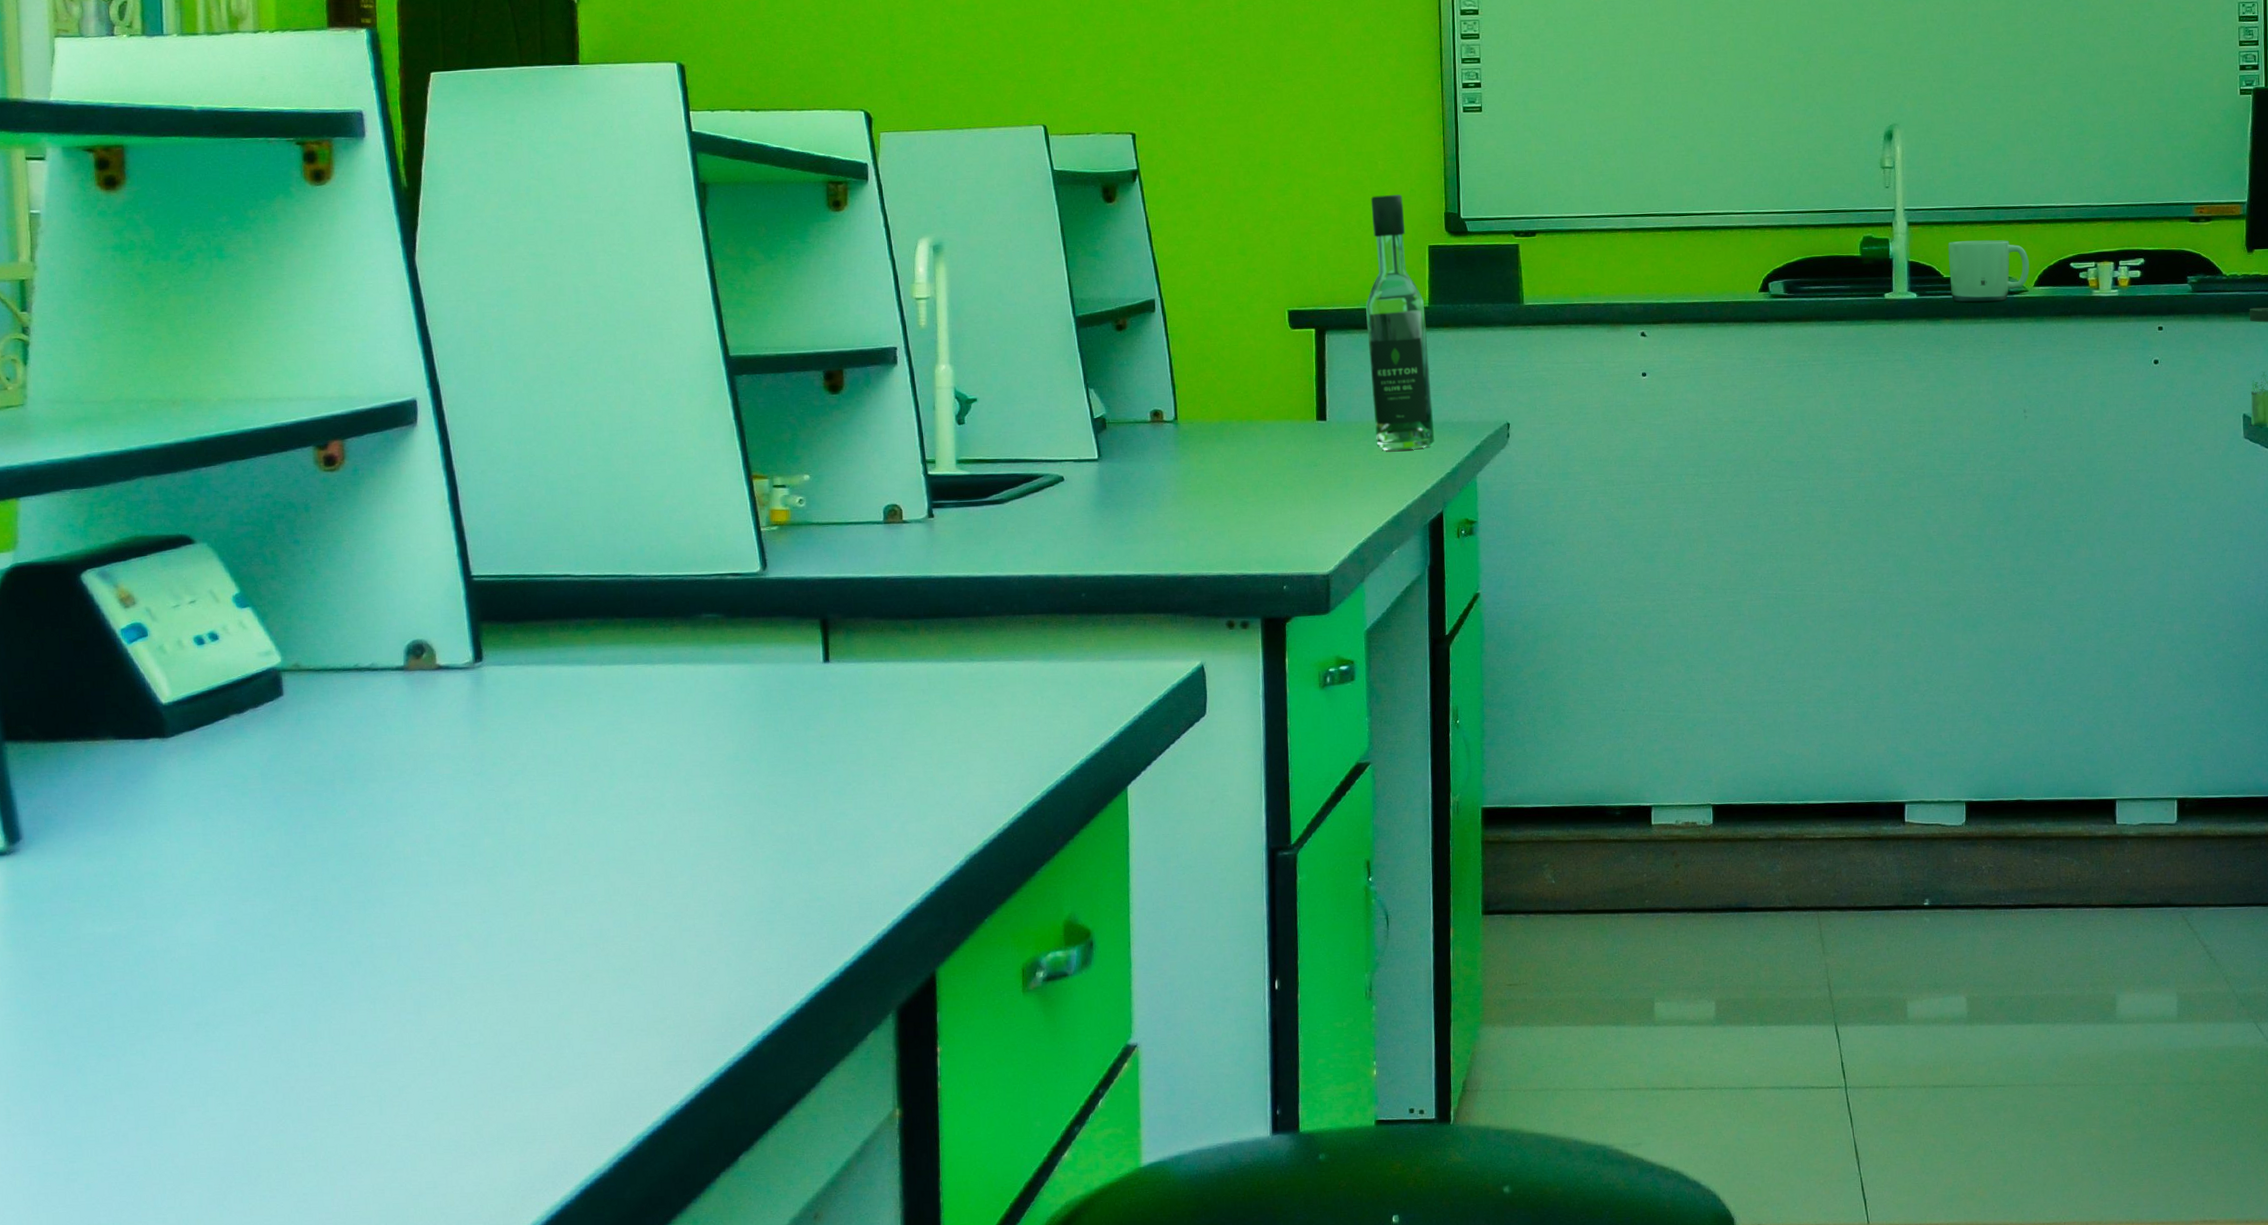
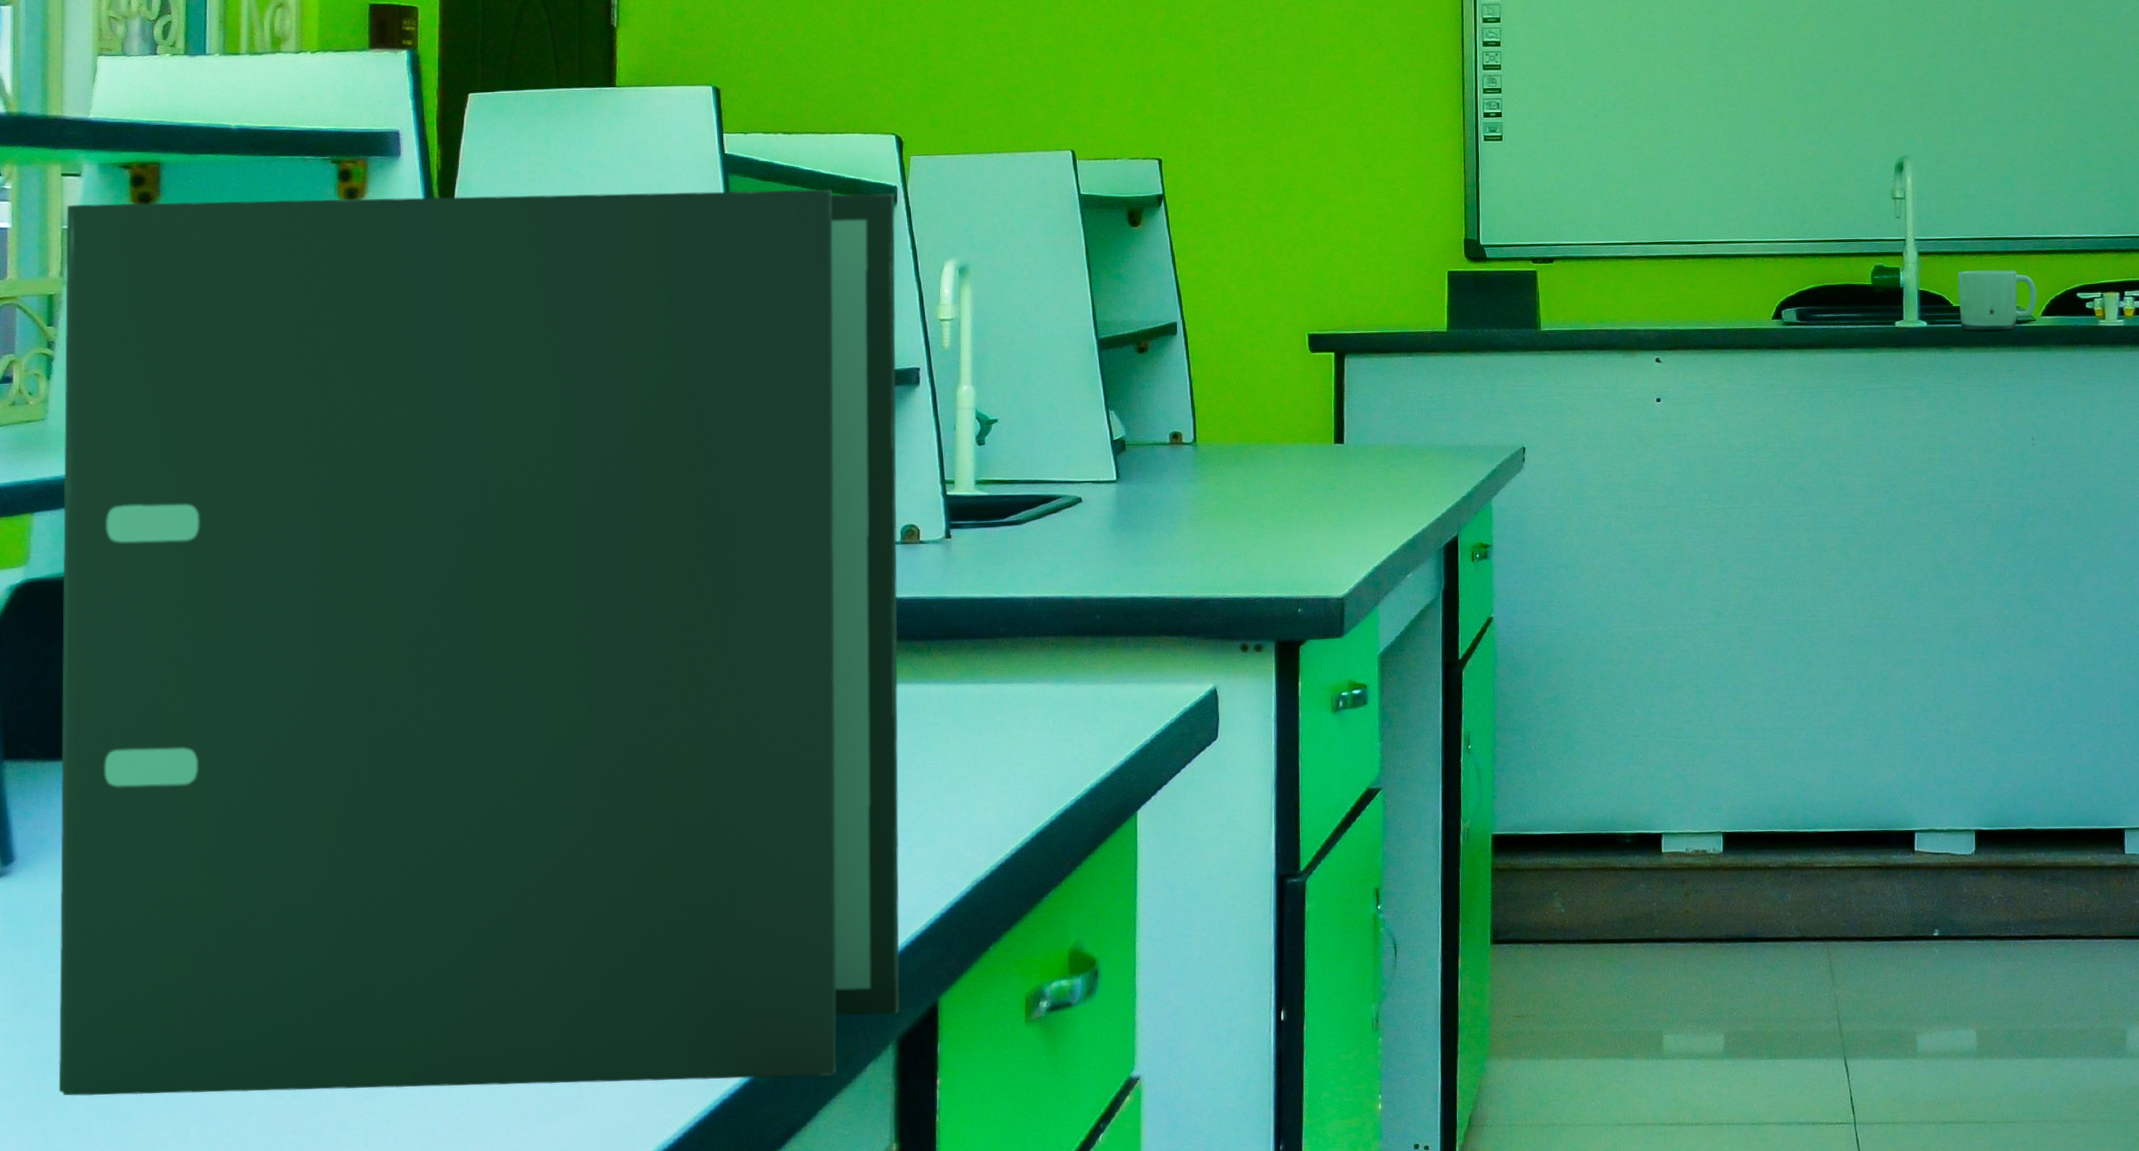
binder: none [32,167,899,1066] -> present [58,189,900,1096]
bottle: present [1365,195,1435,451] -> none [1384,221,1451,474]

